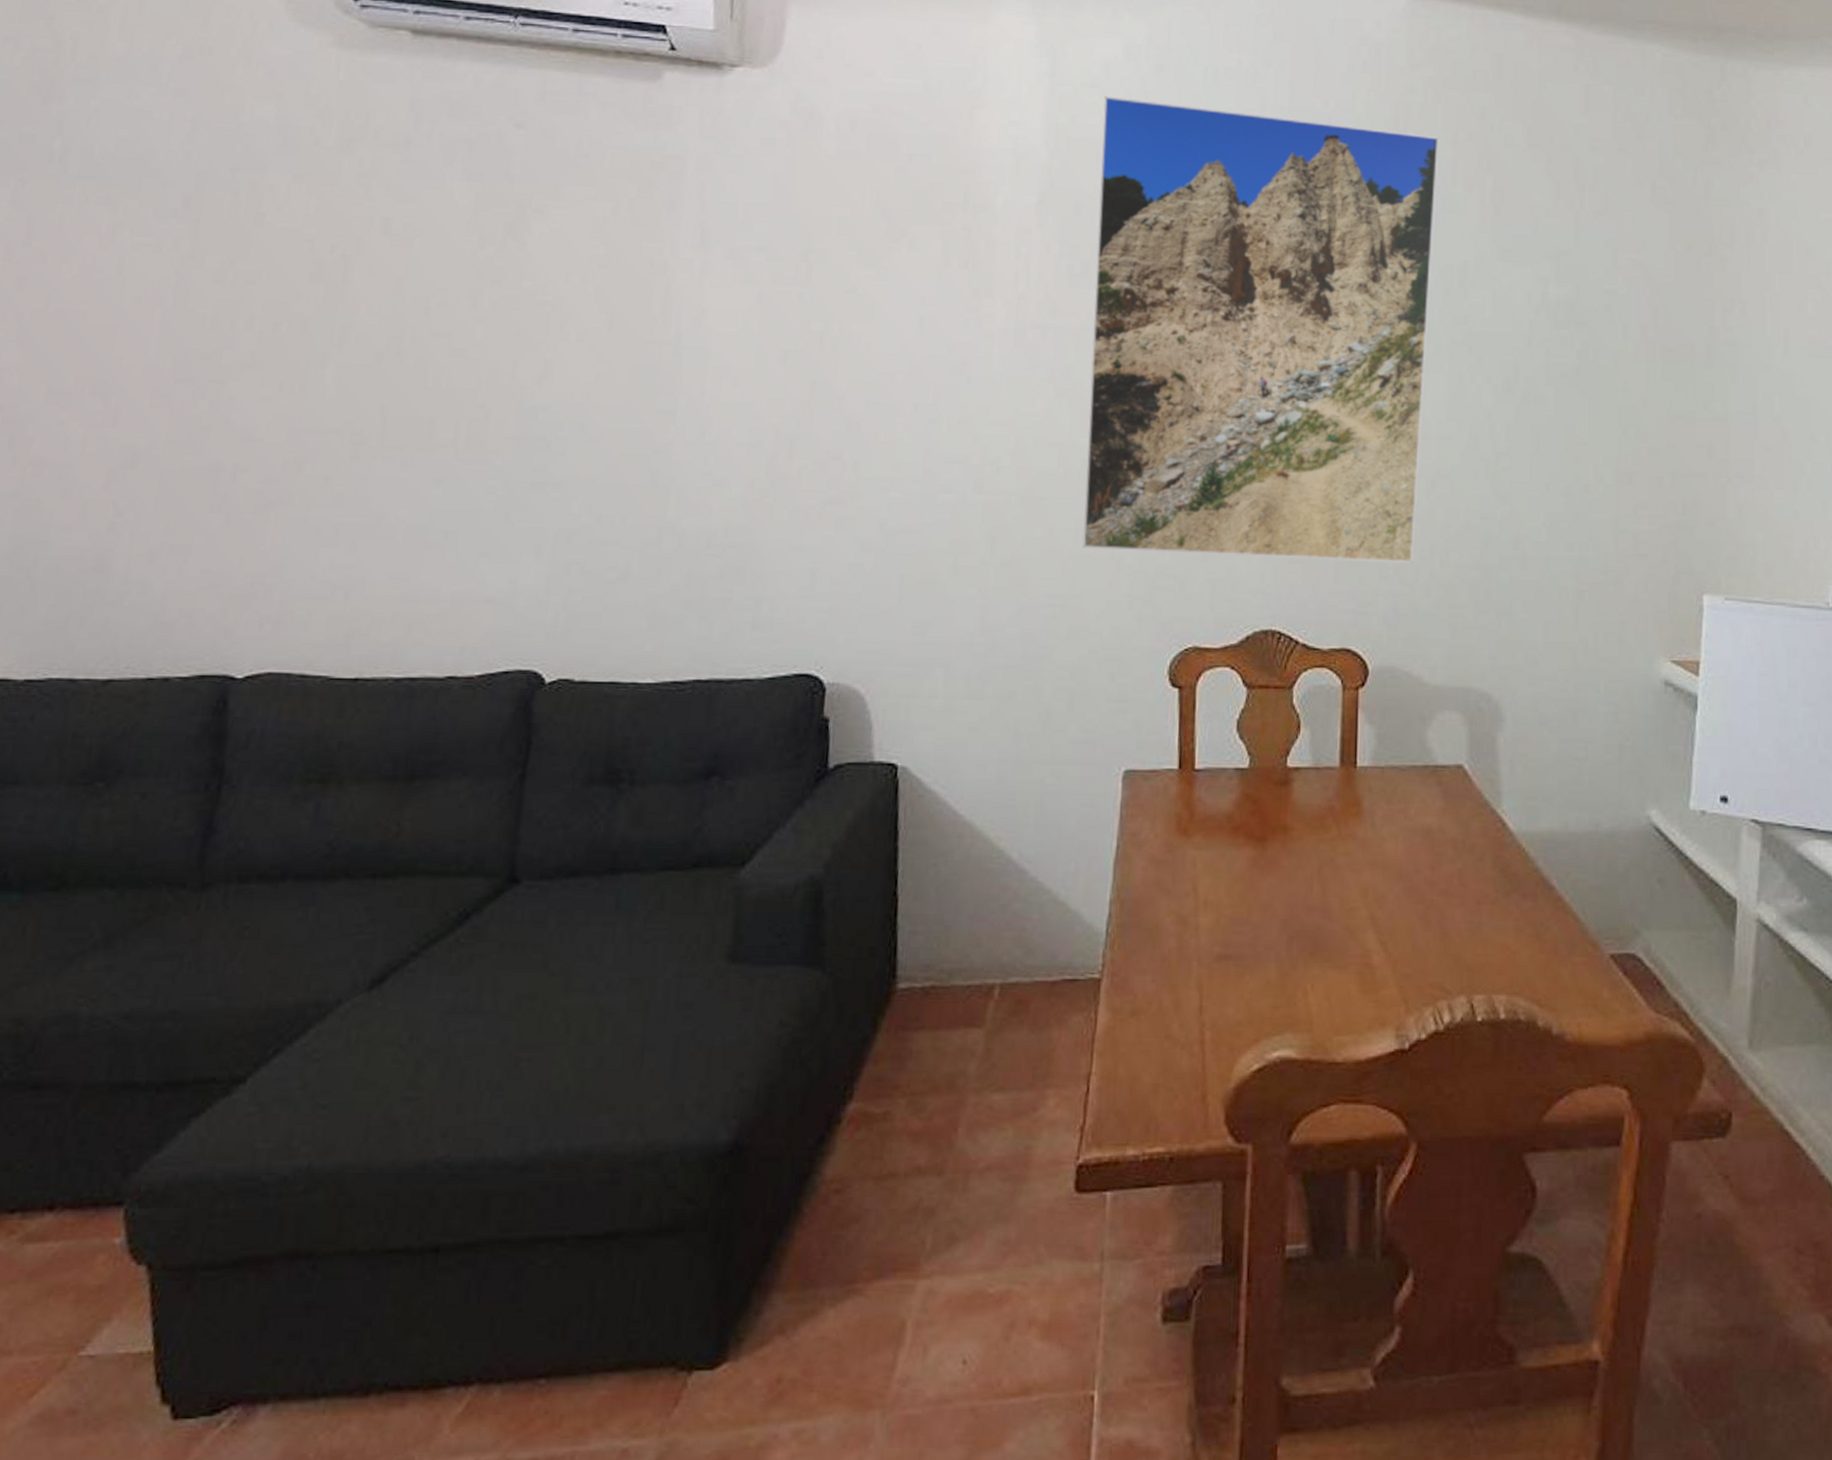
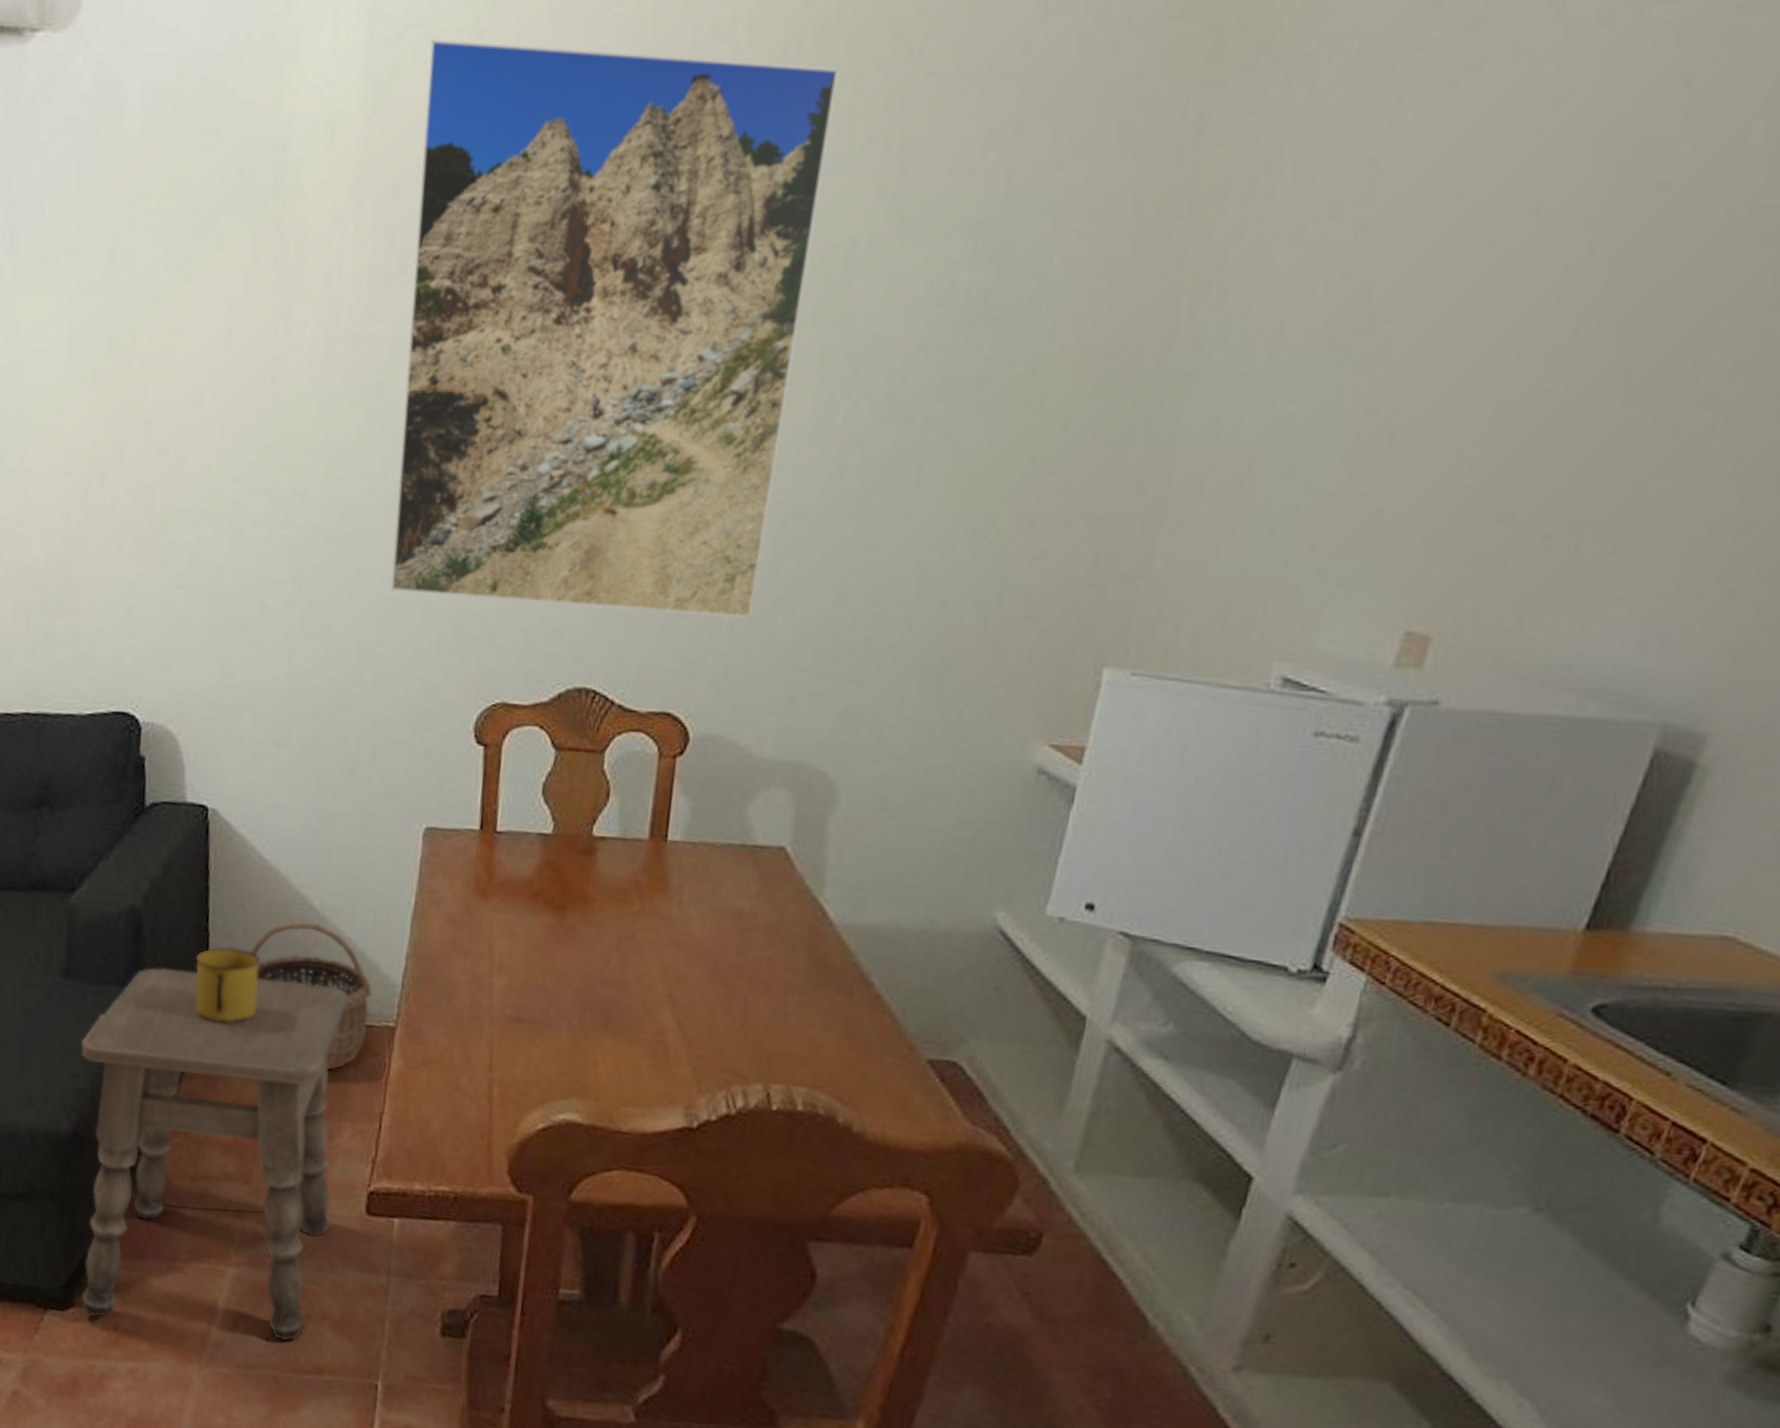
side table: none [737,941,1049,1372] -> present [80,968,347,1342]
mug: none [881,910,956,993] -> present [194,947,262,1023]
wicker basket: none [943,875,1075,1035] -> present [250,921,372,1071]

